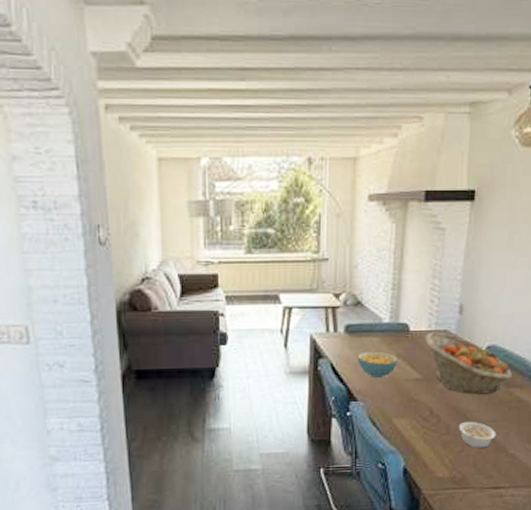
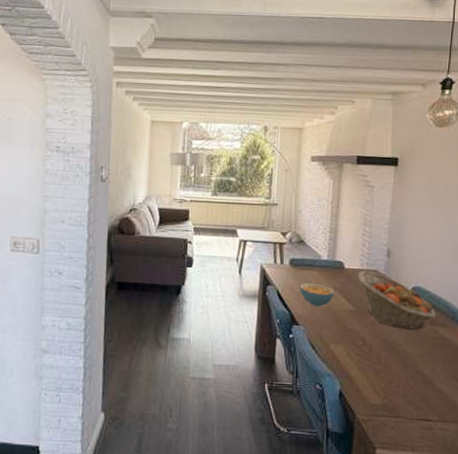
legume: present [458,421,496,448] -> none [388,353,424,380]

